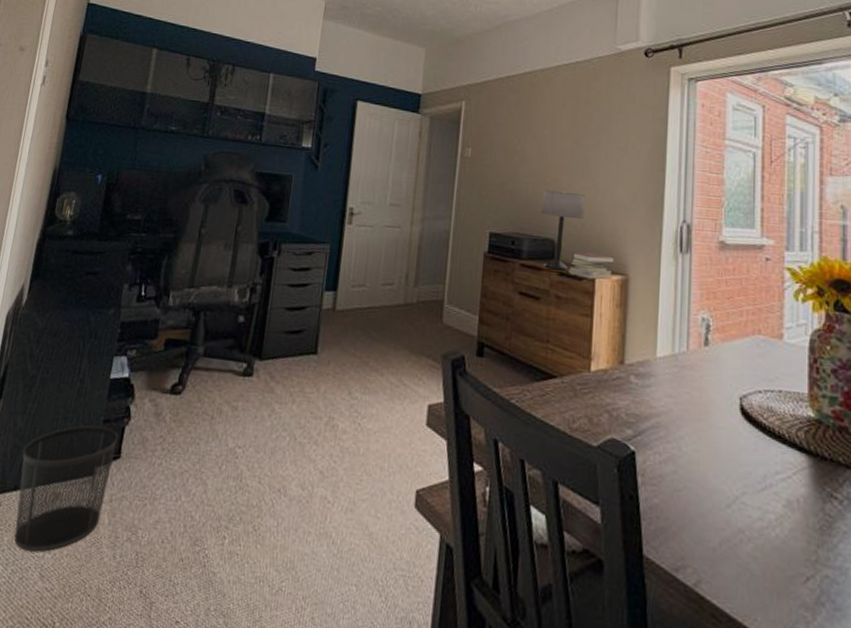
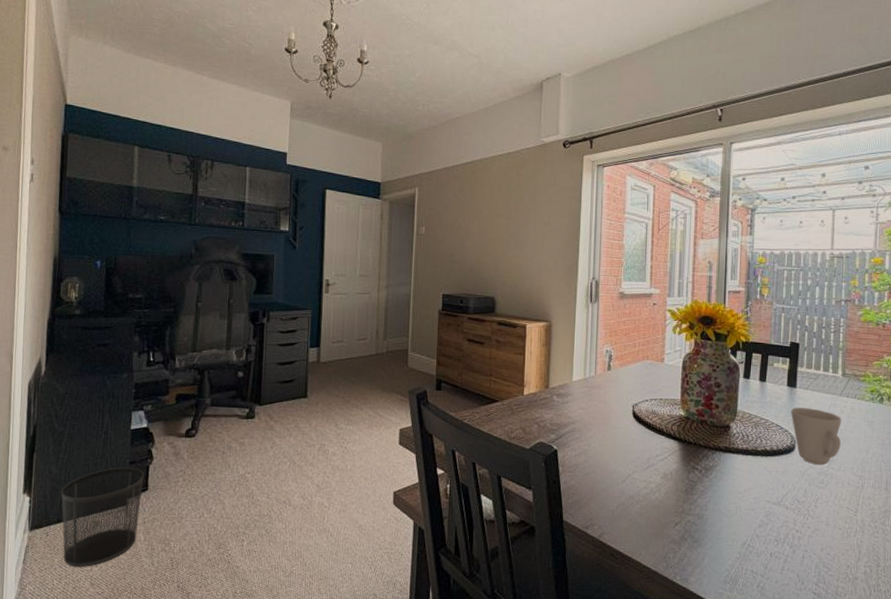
table lamp: present [541,190,585,271] -> none [483,258,517,321]
books: present [568,251,613,280] -> none [506,306,540,327]

